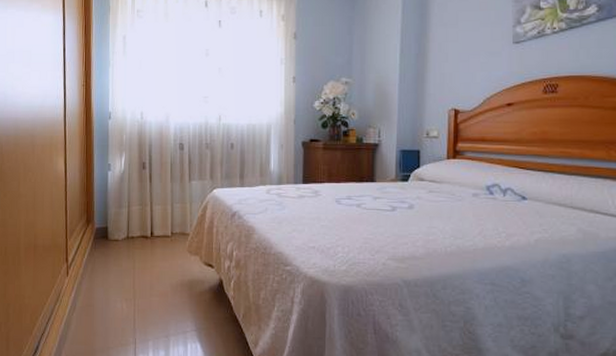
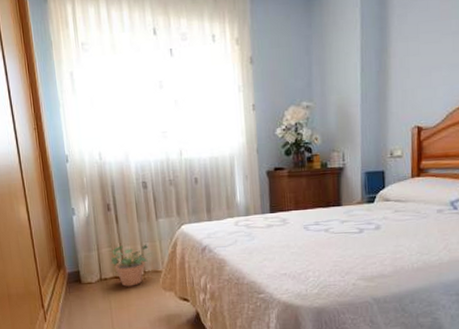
potted plant: none [139,204,183,247] -> present [110,244,153,287]

